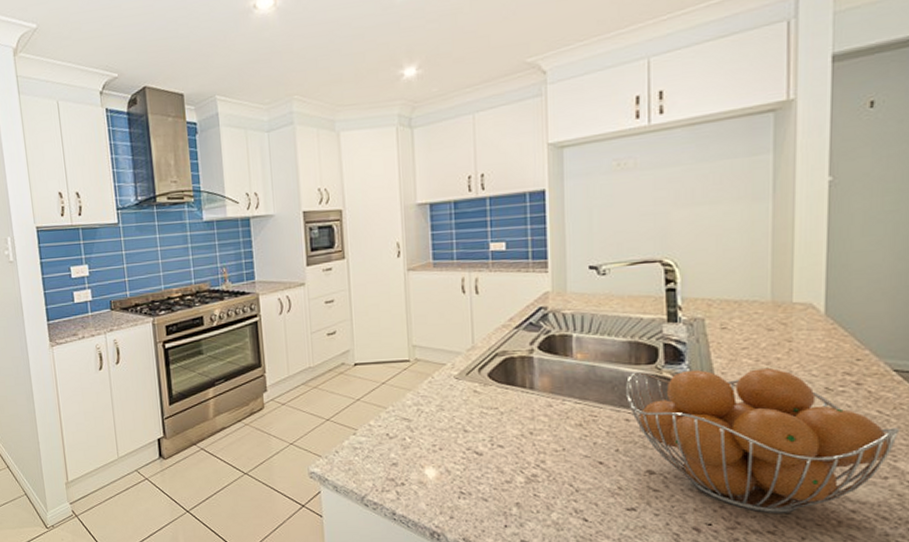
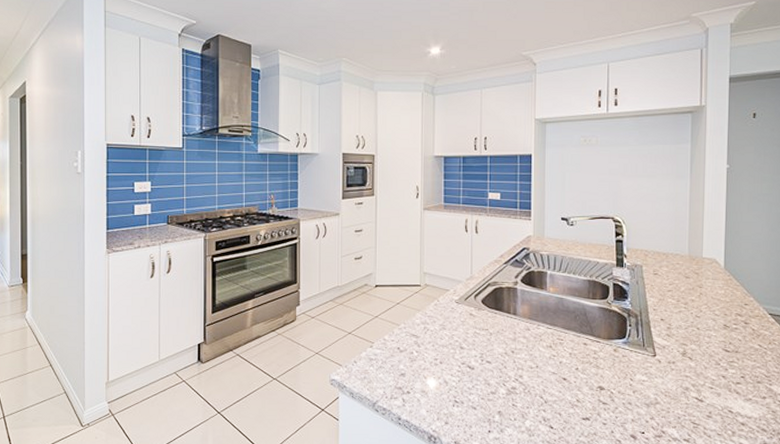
fruit basket: present [626,367,900,513] -> none [585,305,773,424]

